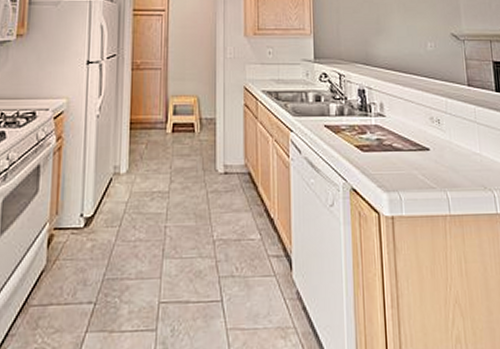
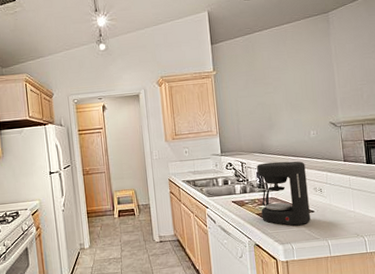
coffee maker: none [359,77,425,167] -> present [257,161,311,226]

